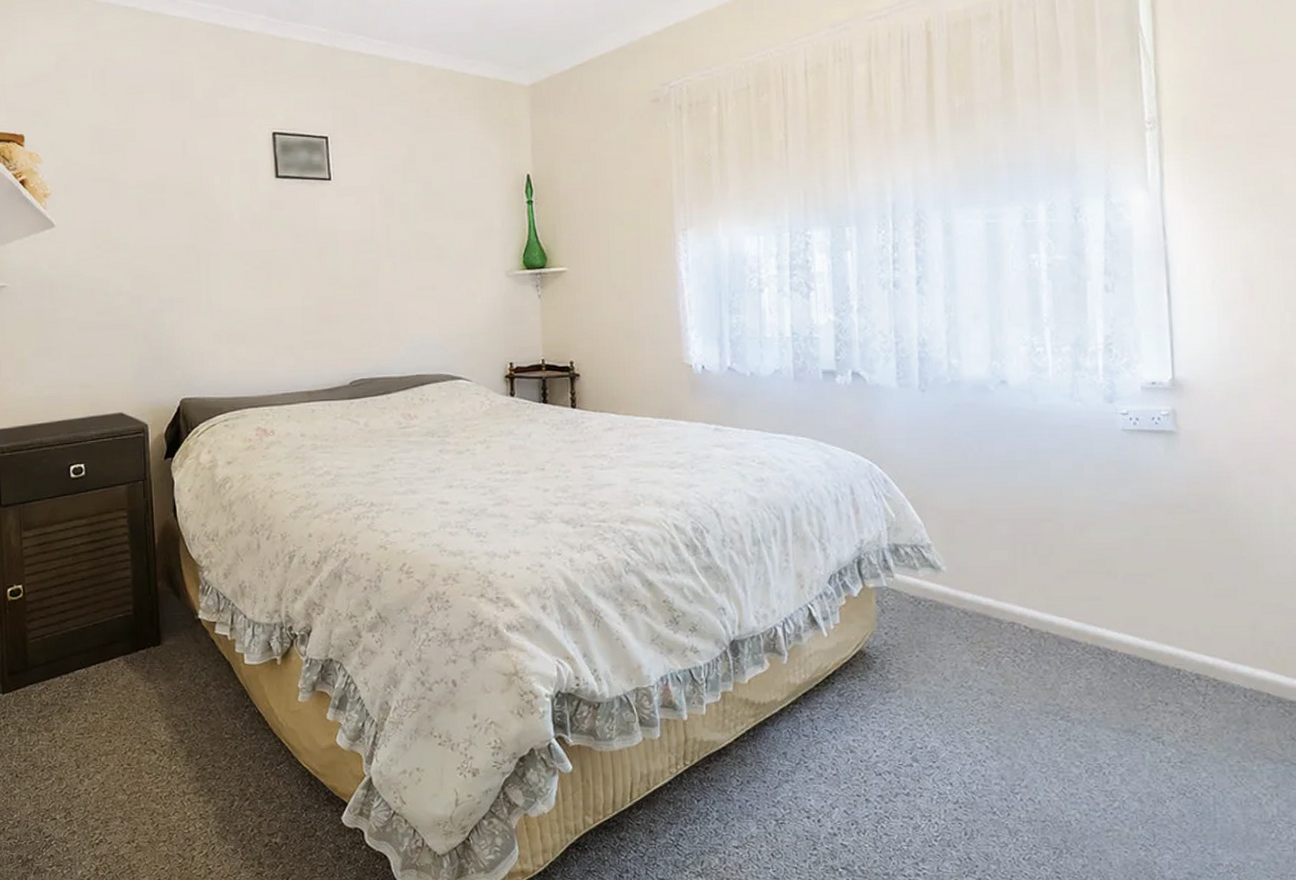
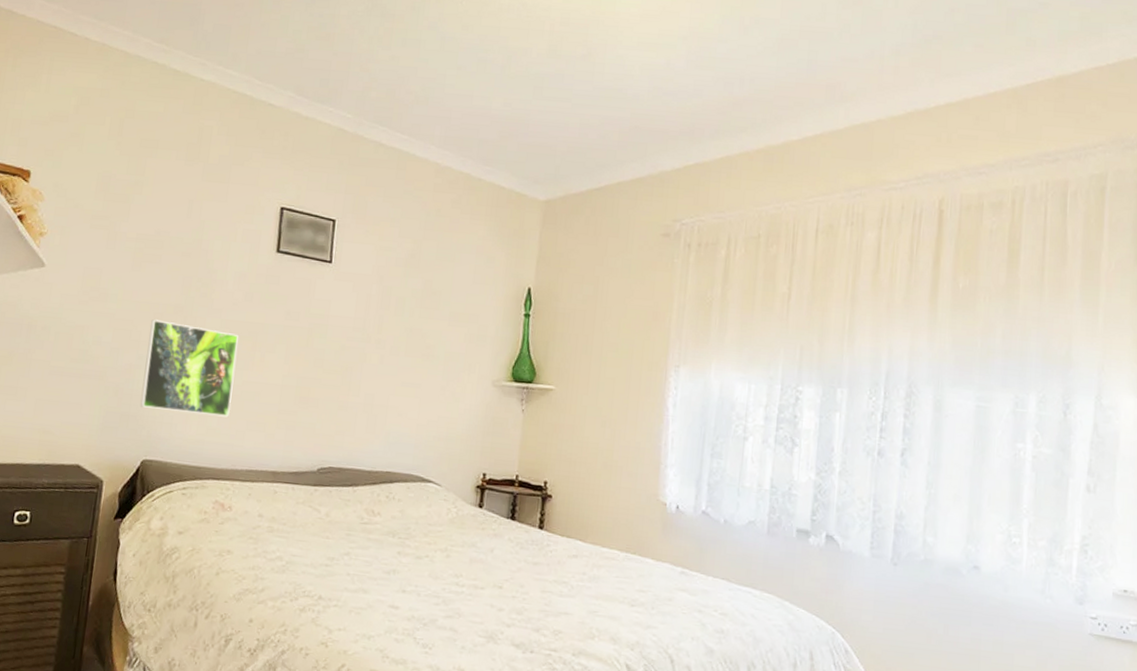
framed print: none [167,262,257,349] -> present [140,319,238,418]

